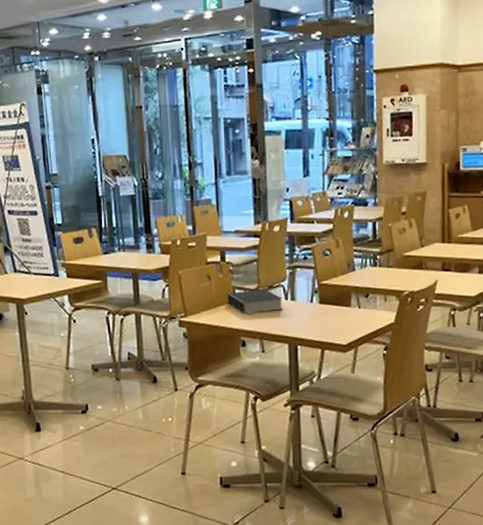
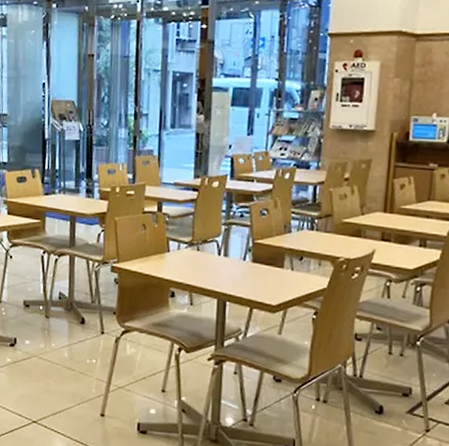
book: present [227,288,283,315] -> none [160,242,216,267]

